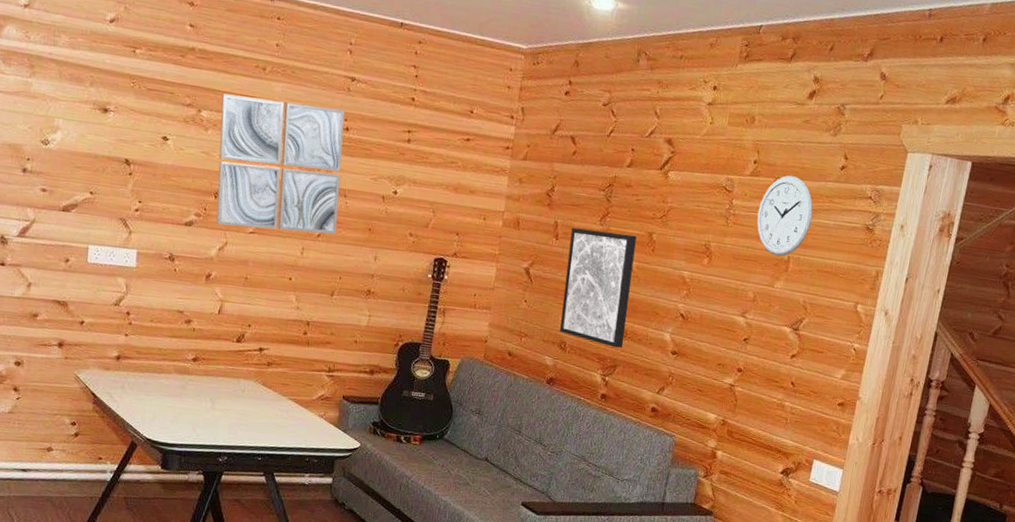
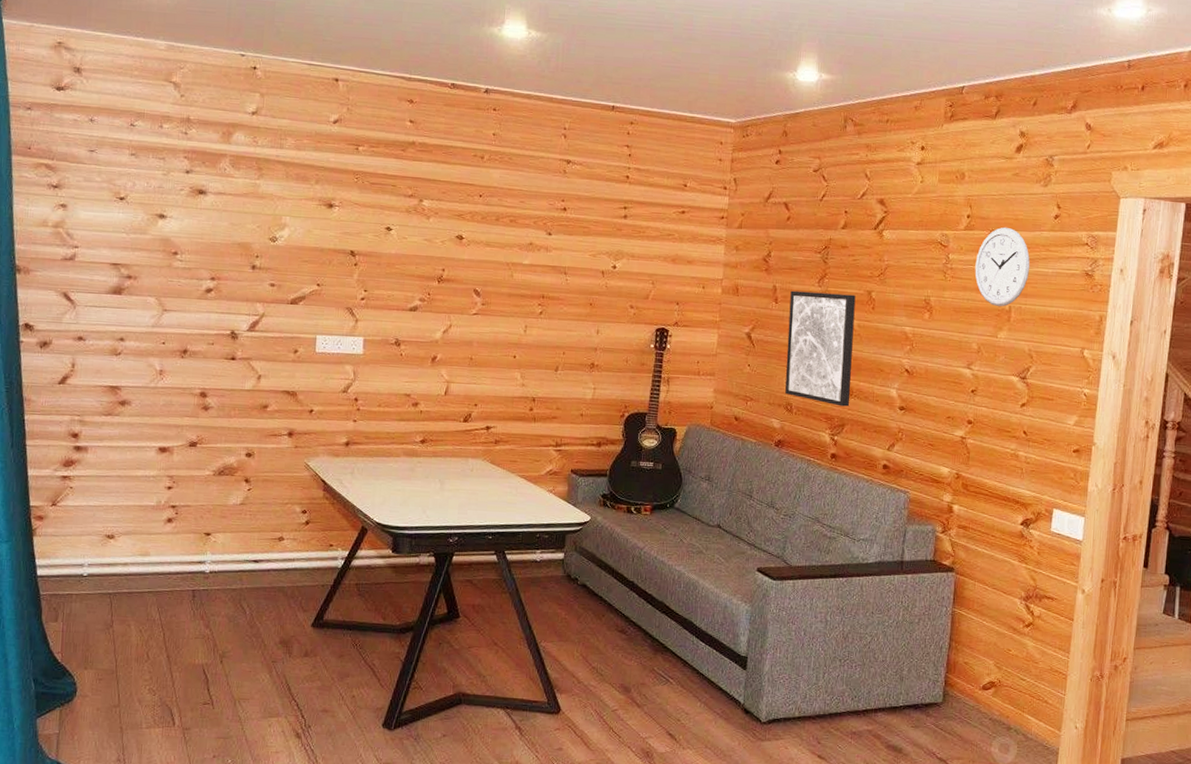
wall art: present [216,93,345,235] -> none [440,183,562,311]

